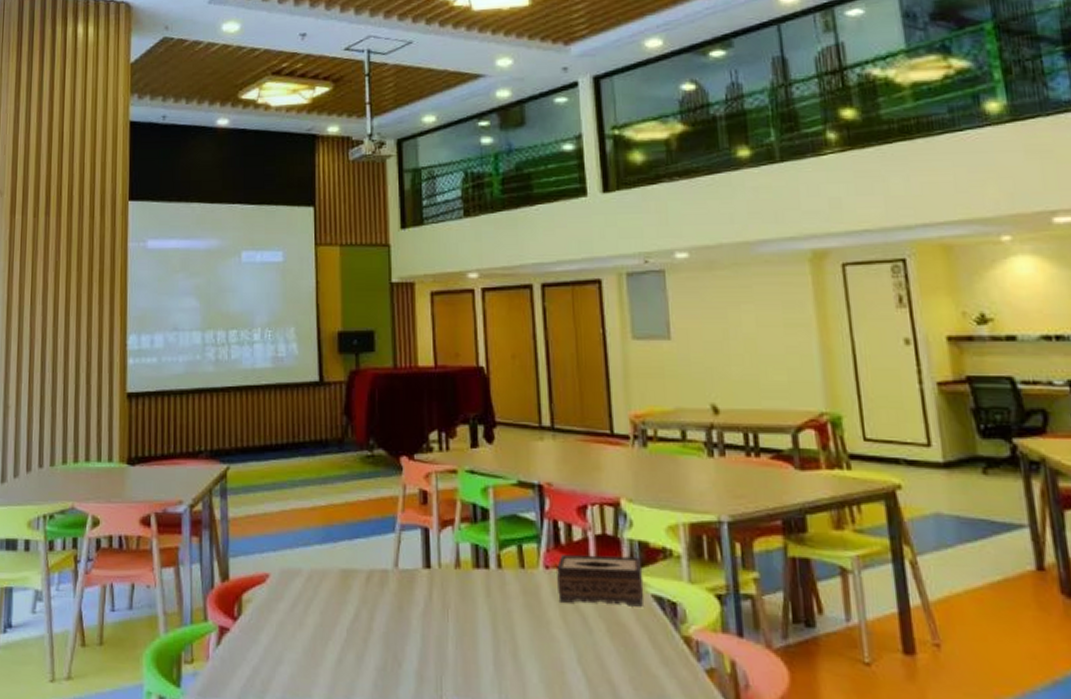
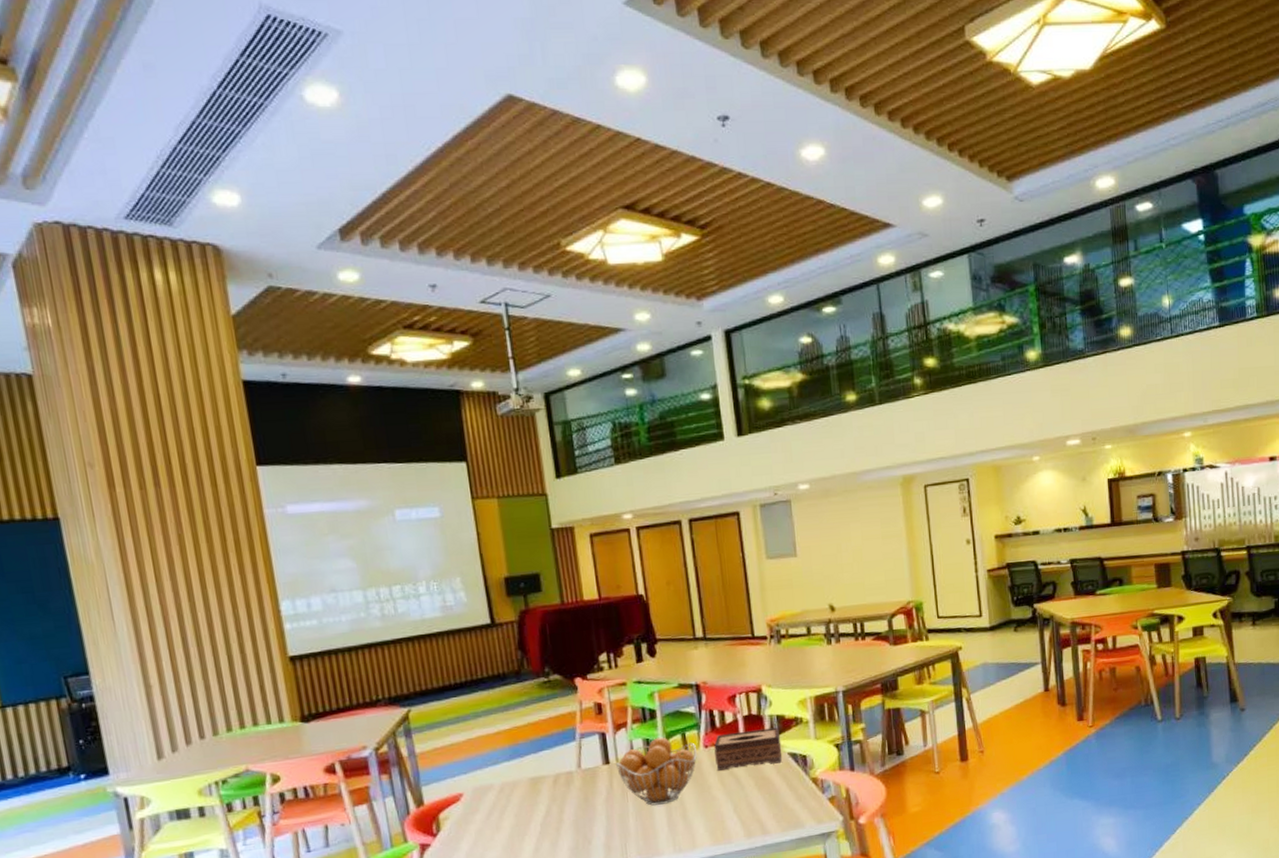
fruit basket: none [437,545,535,634] -> present [615,737,697,806]

